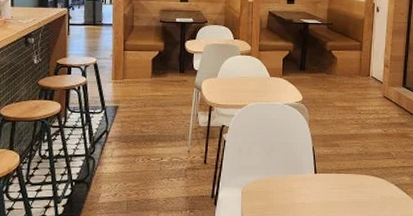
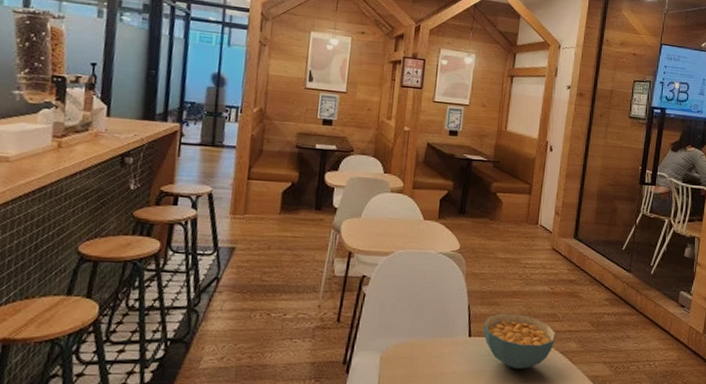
cereal bowl: none [327,153,391,199] -> present [483,313,556,369]

